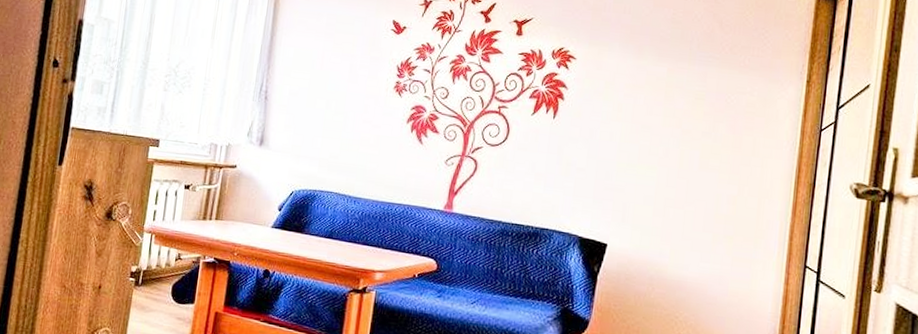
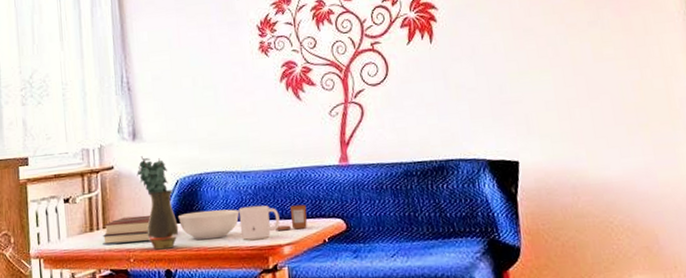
books: none [212,213,261,241] -> present [102,215,151,245]
vase: none [254,162,286,252] -> present [137,156,179,250]
bowl: none [285,222,343,252] -> present [177,209,240,240]
mug: none [339,228,379,262] -> present [238,205,280,241]
candle: none [372,237,405,261] -> present [276,204,307,231]

